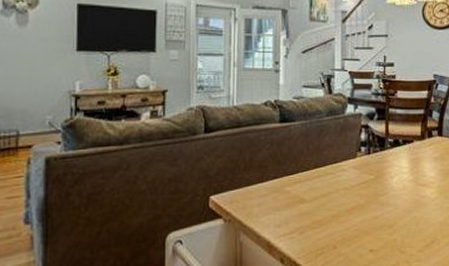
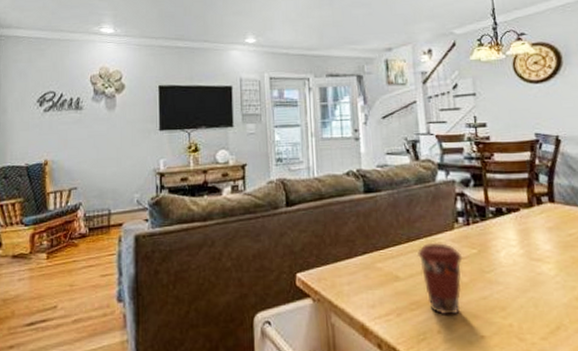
coffee cup: none [323,168,361,233] -> present [417,242,463,315]

